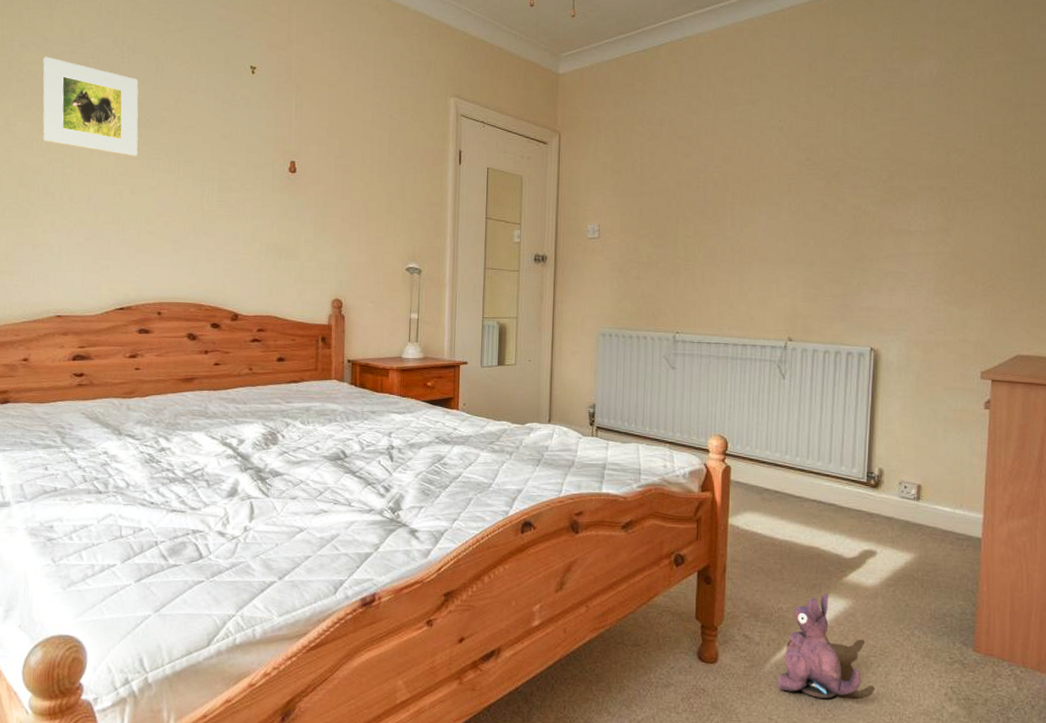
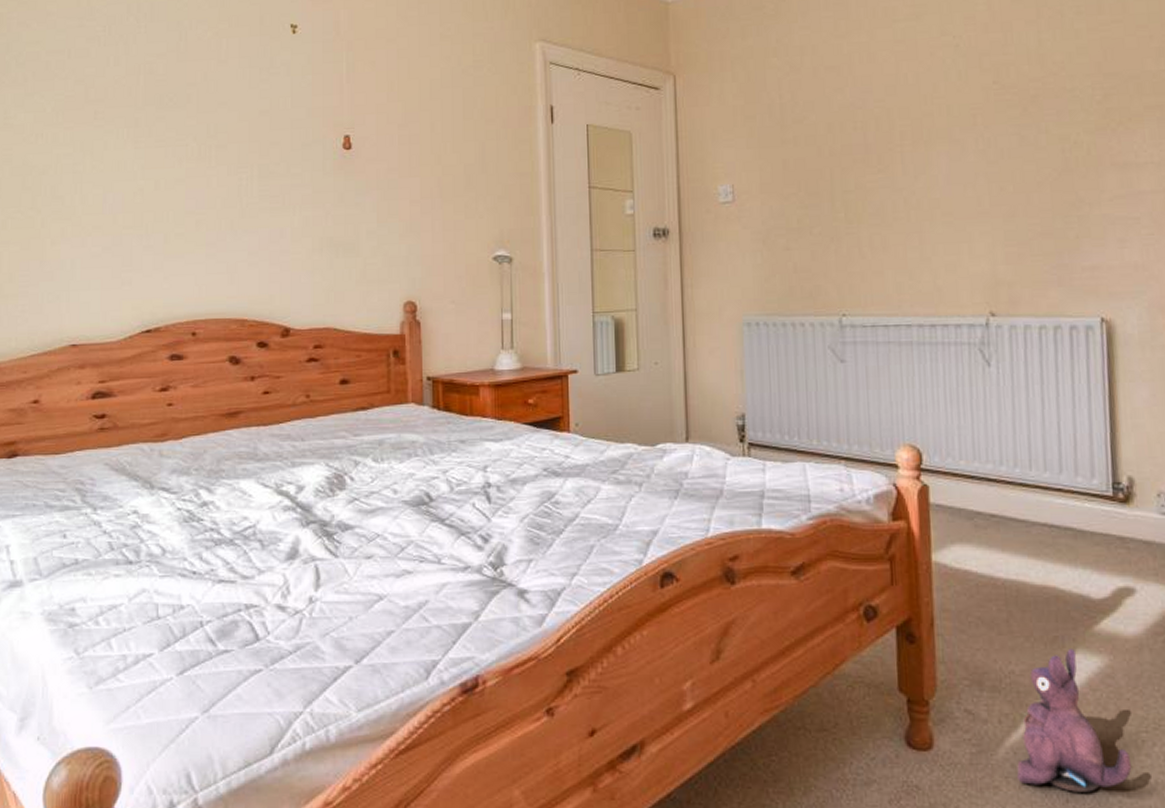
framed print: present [43,56,139,157] -> none [46,33,161,145]

